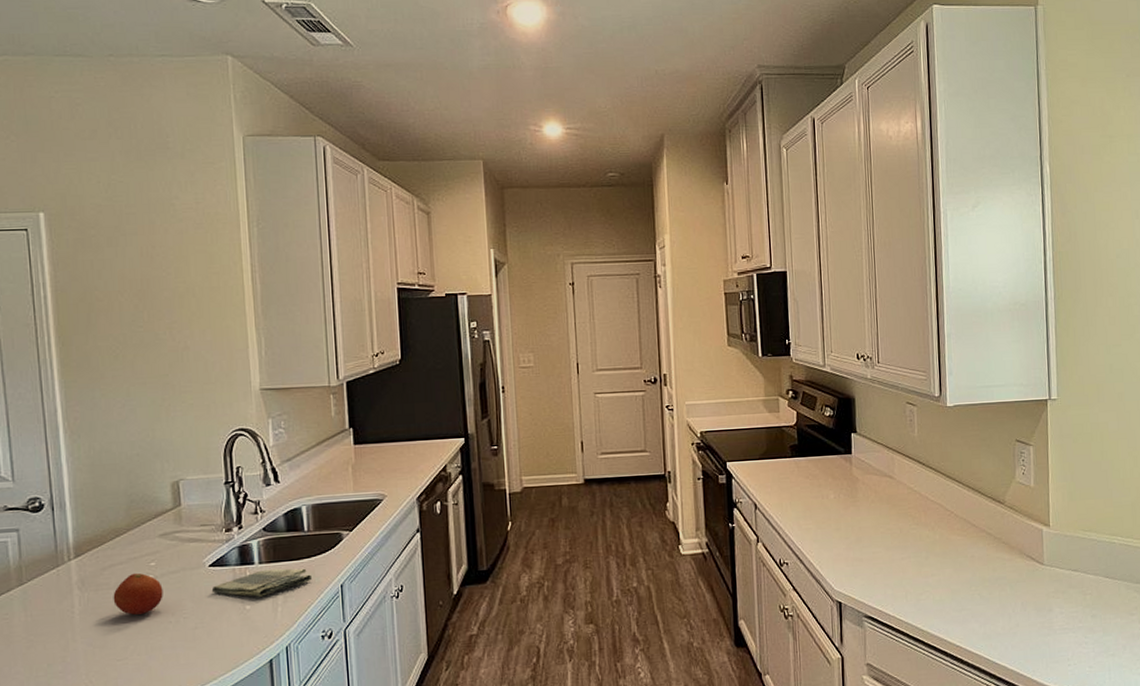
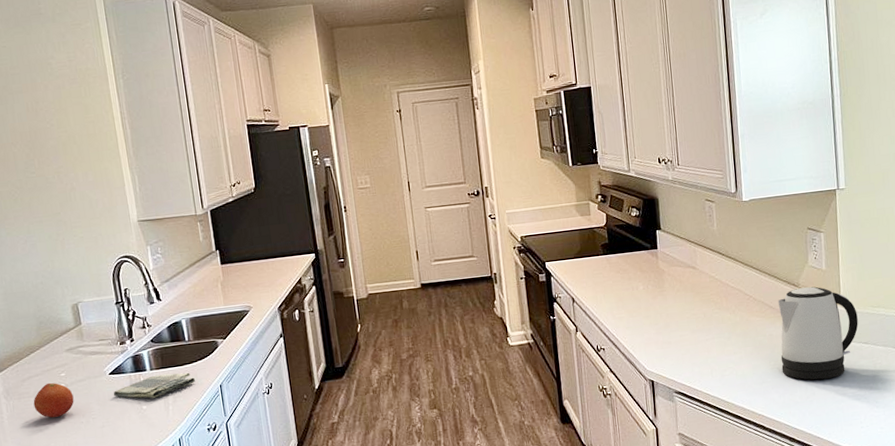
kettle: none [981,505,1068,609] -> present [777,286,858,380]

